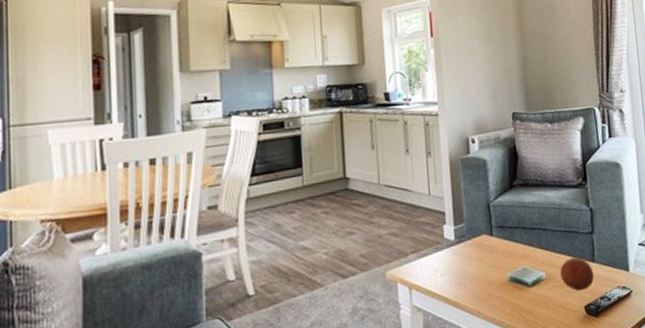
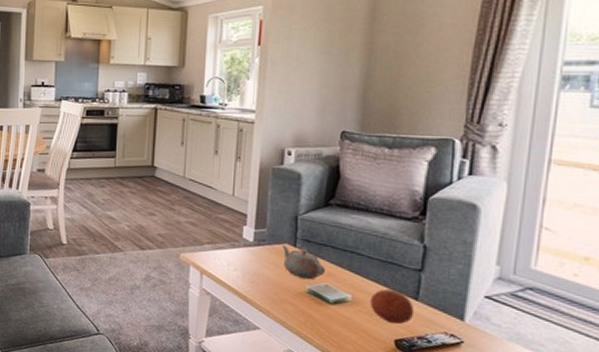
teapot: none [480,236,521,267] -> present [282,244,326,280]

